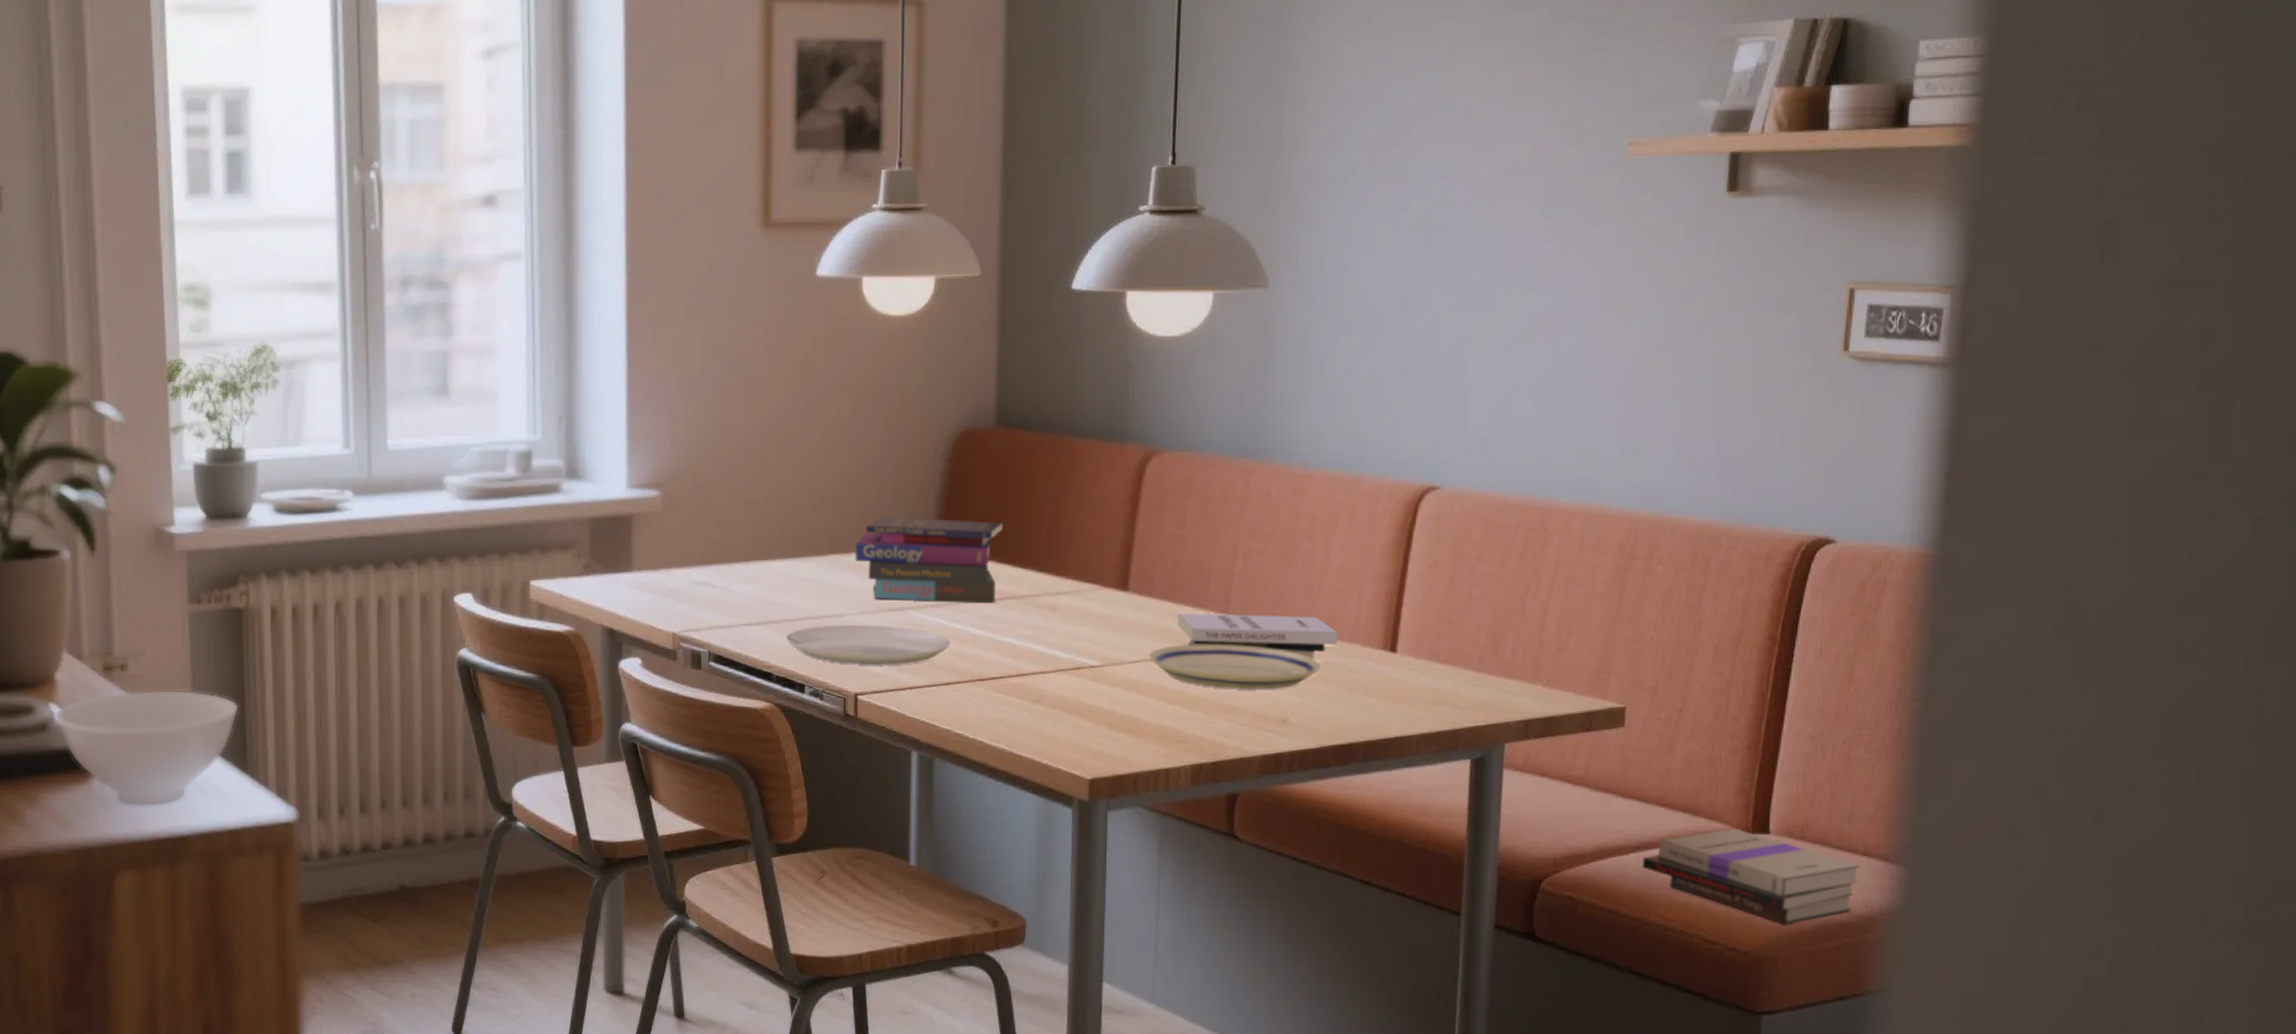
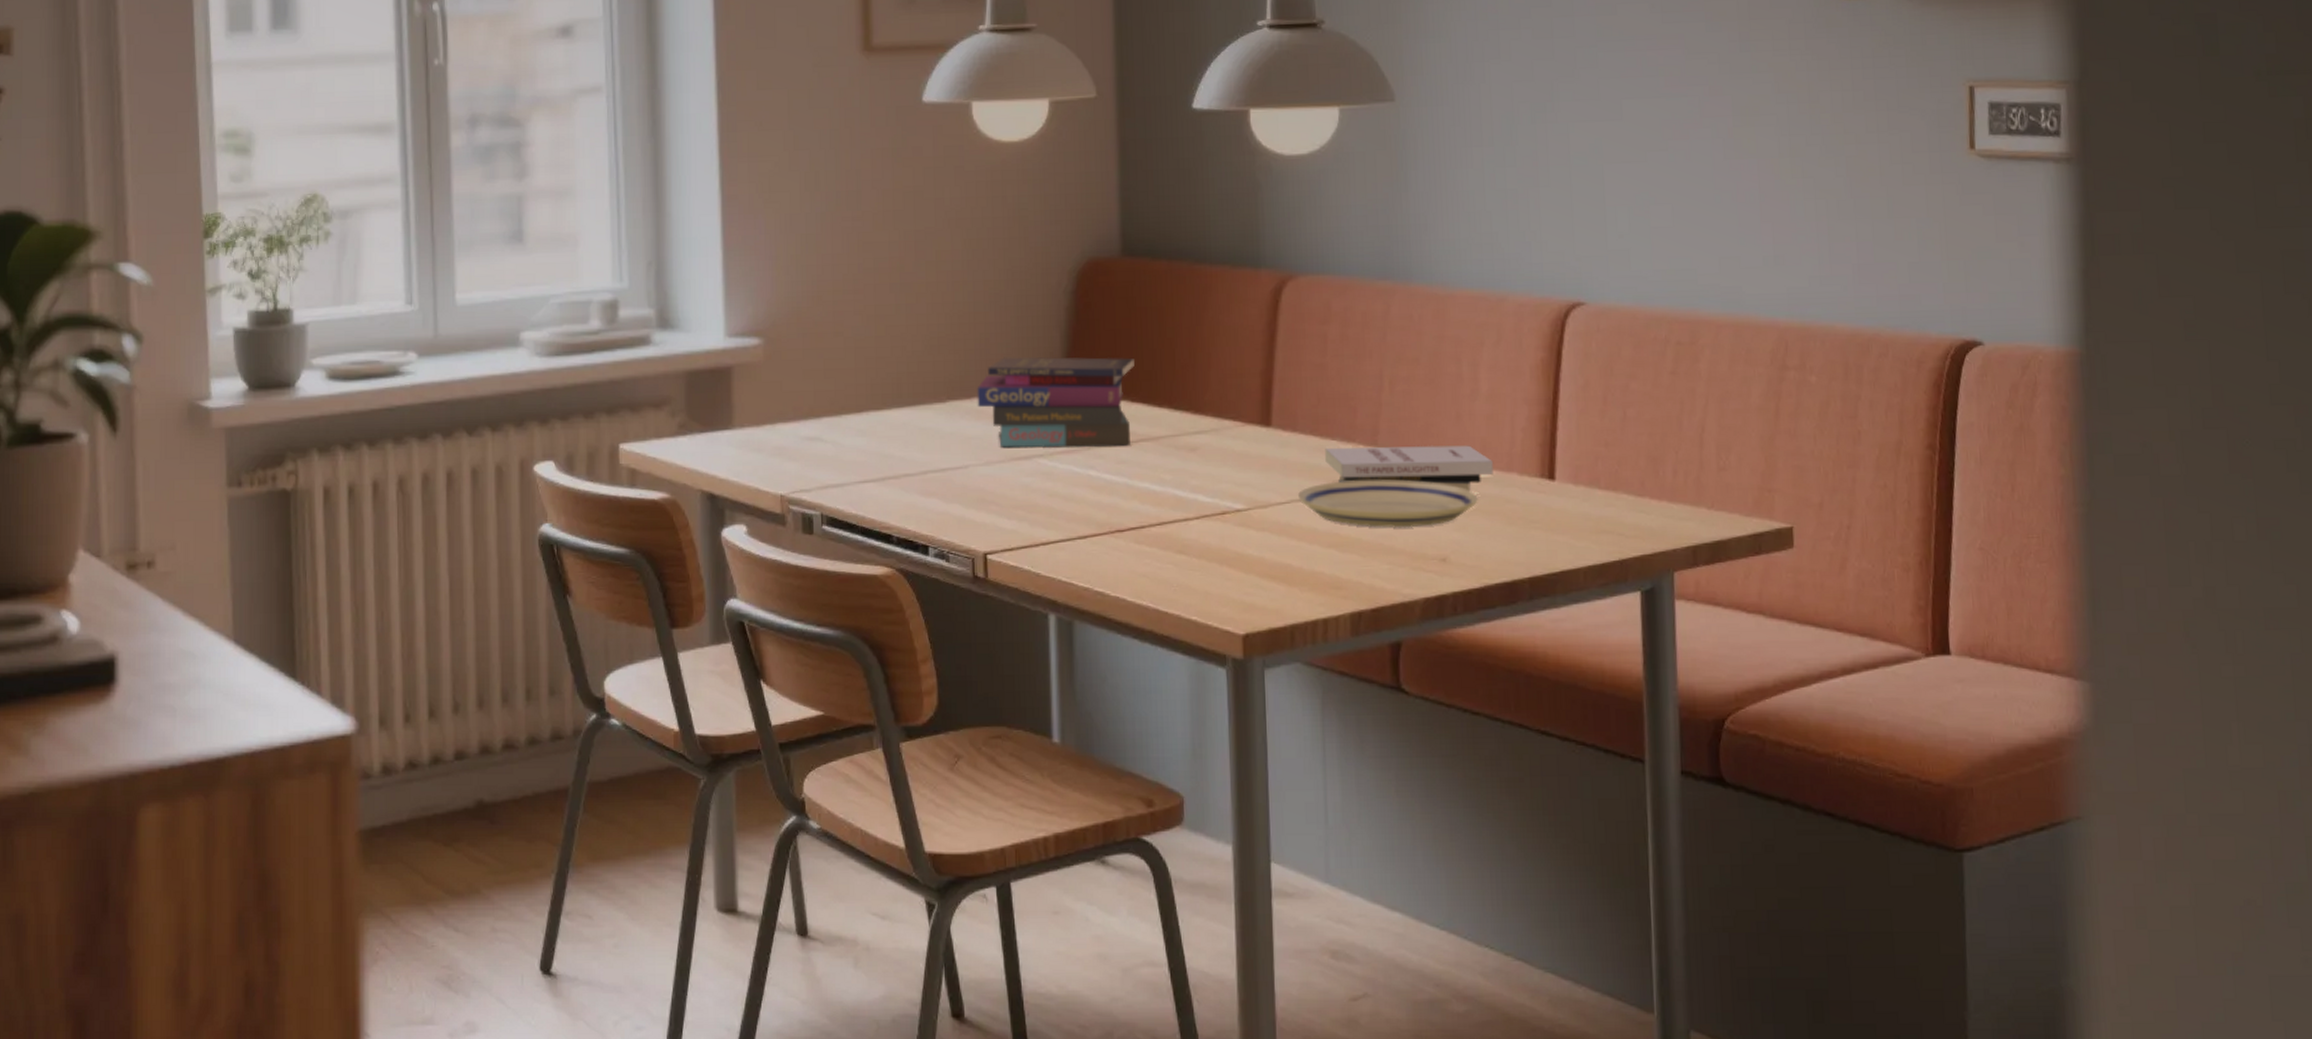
bowl: present [55,689,239,807] -> none [68,587,286,726]
plate: present [786,624,951,665] -> none [906,475,1085,521]
books: present [1643,828,1860,924] -> none [1826,651,2045,751]

